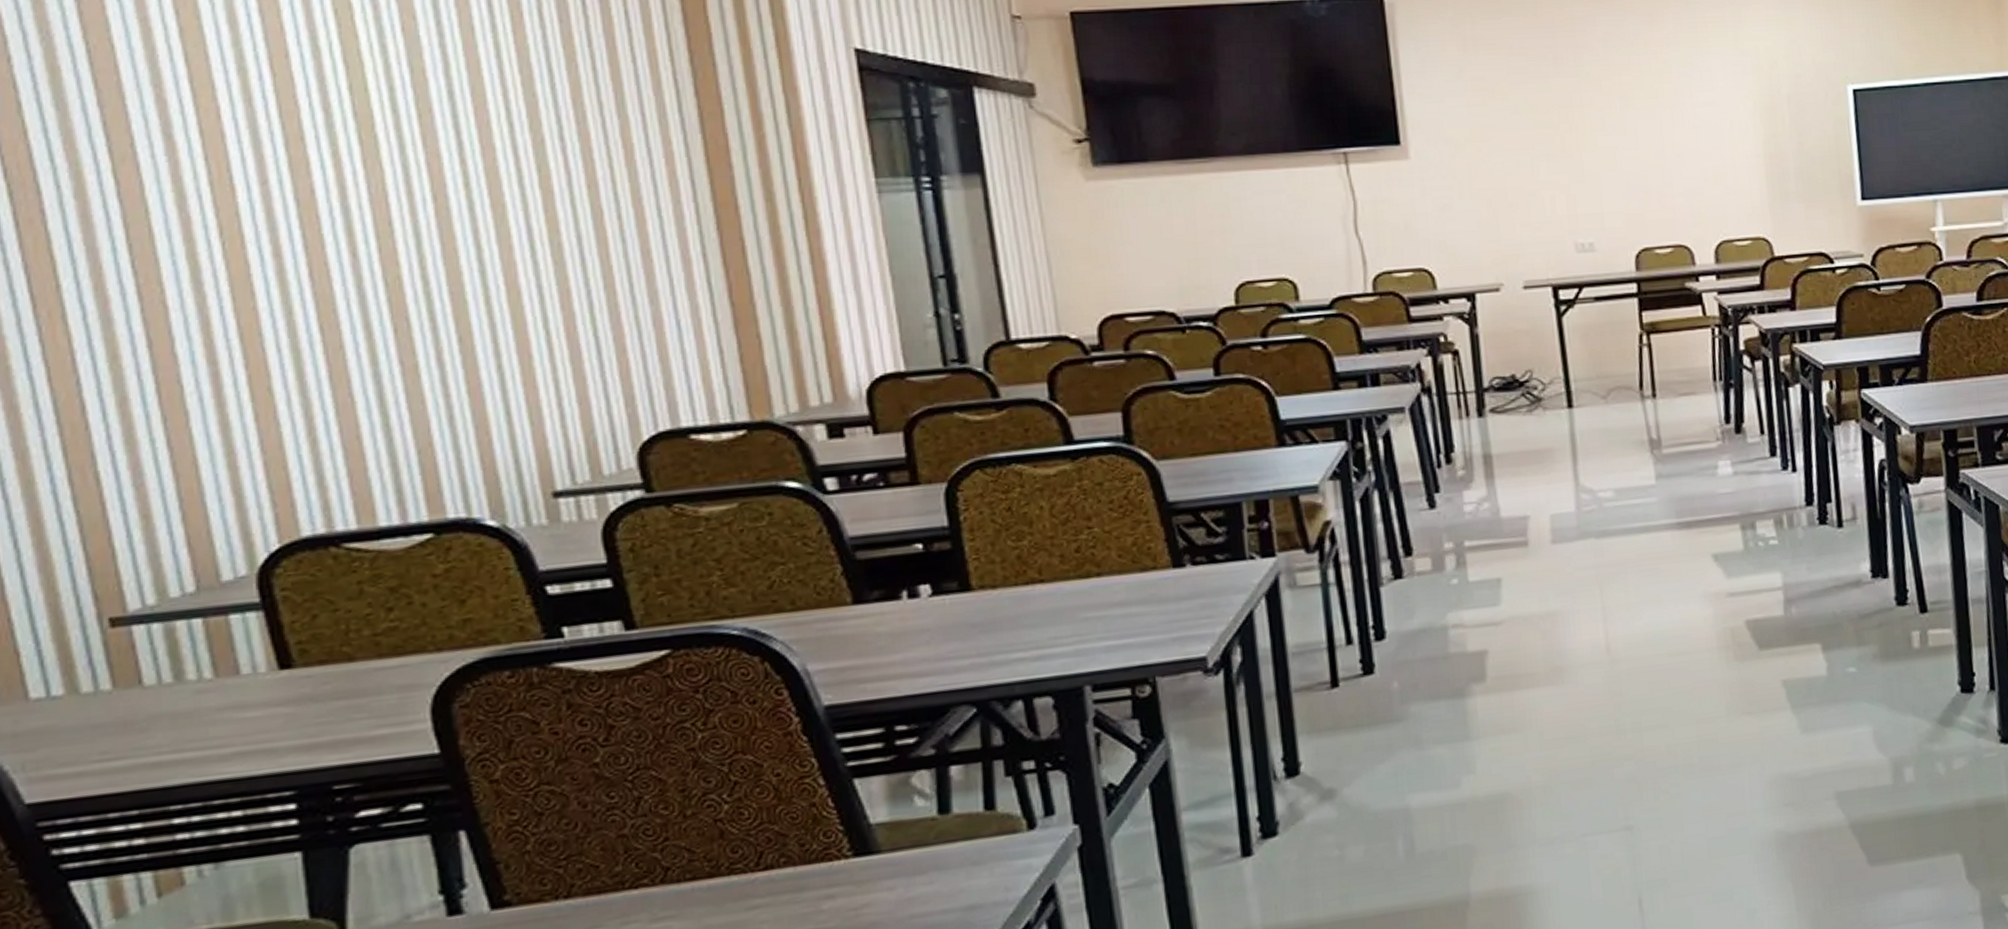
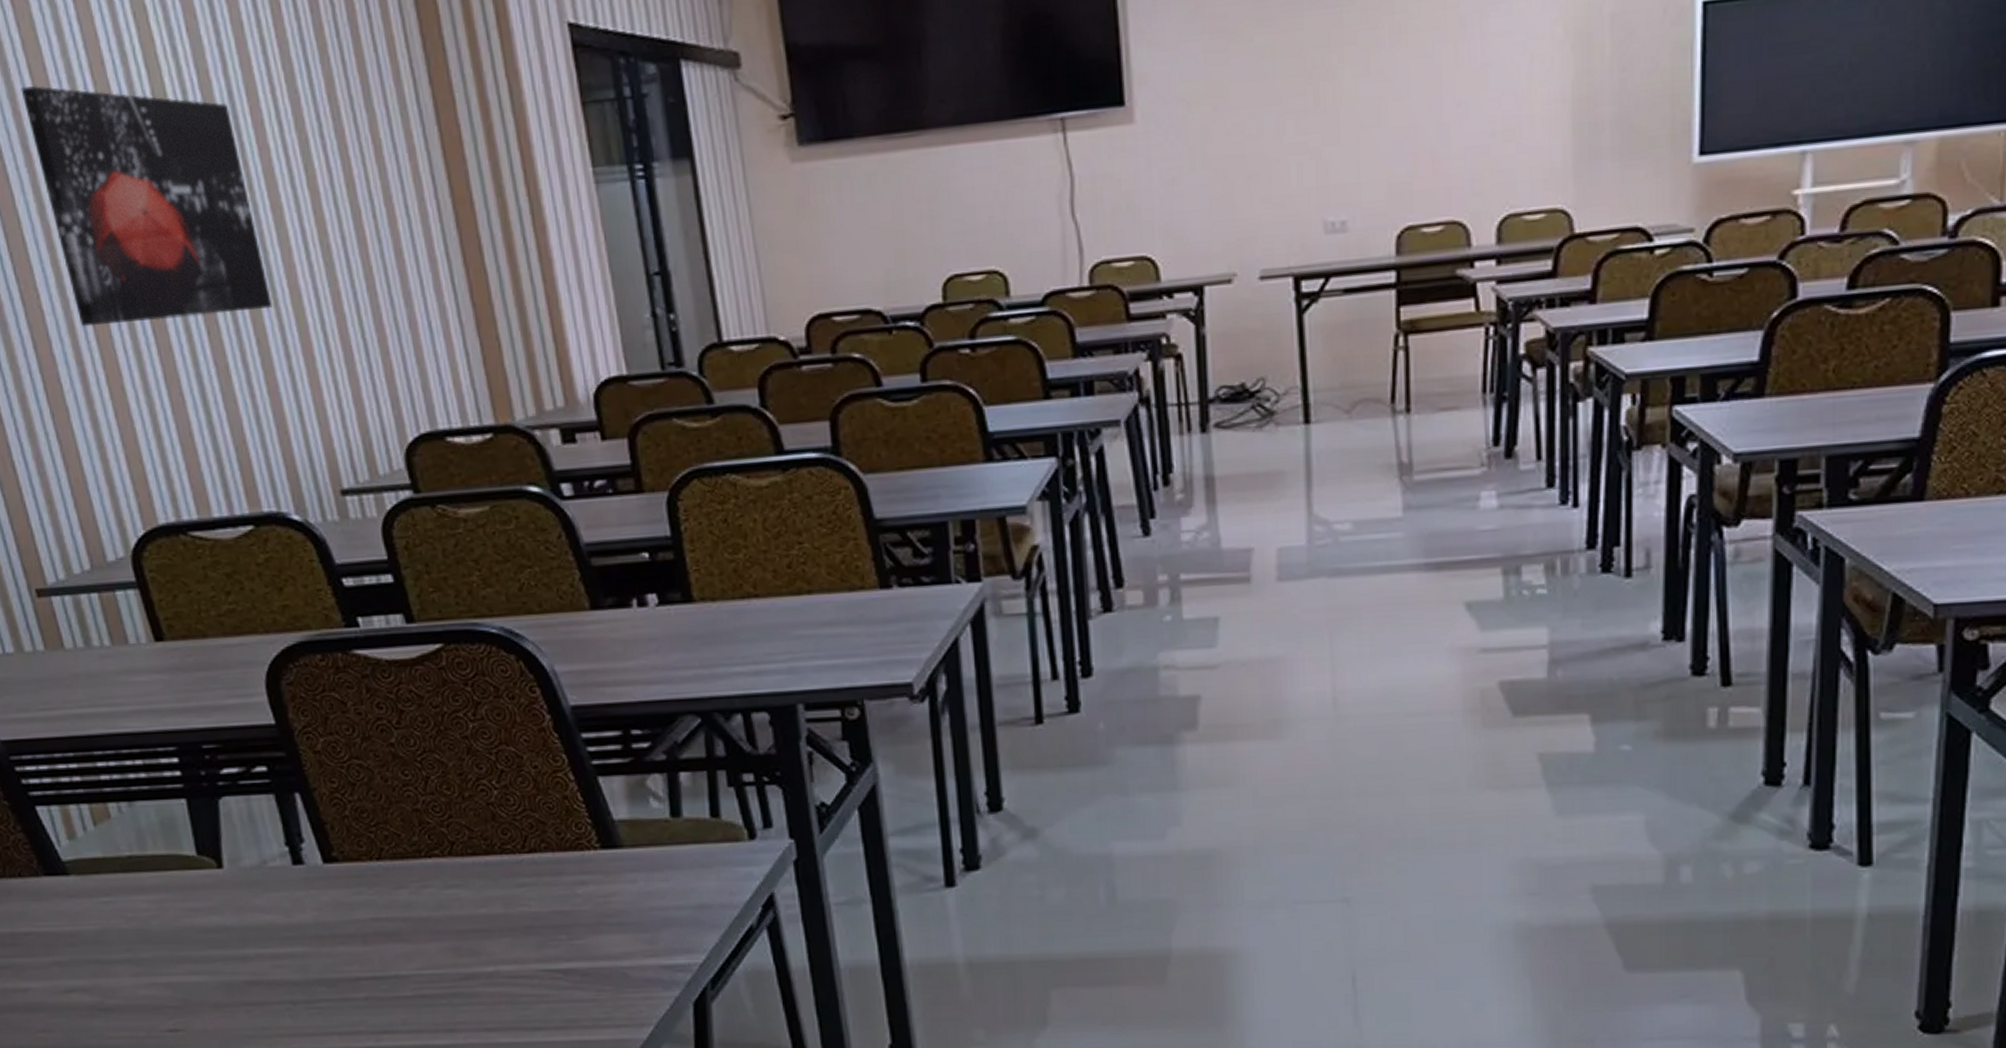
wall art: none [170,73,482,324] -> present [21,86,272,327]

